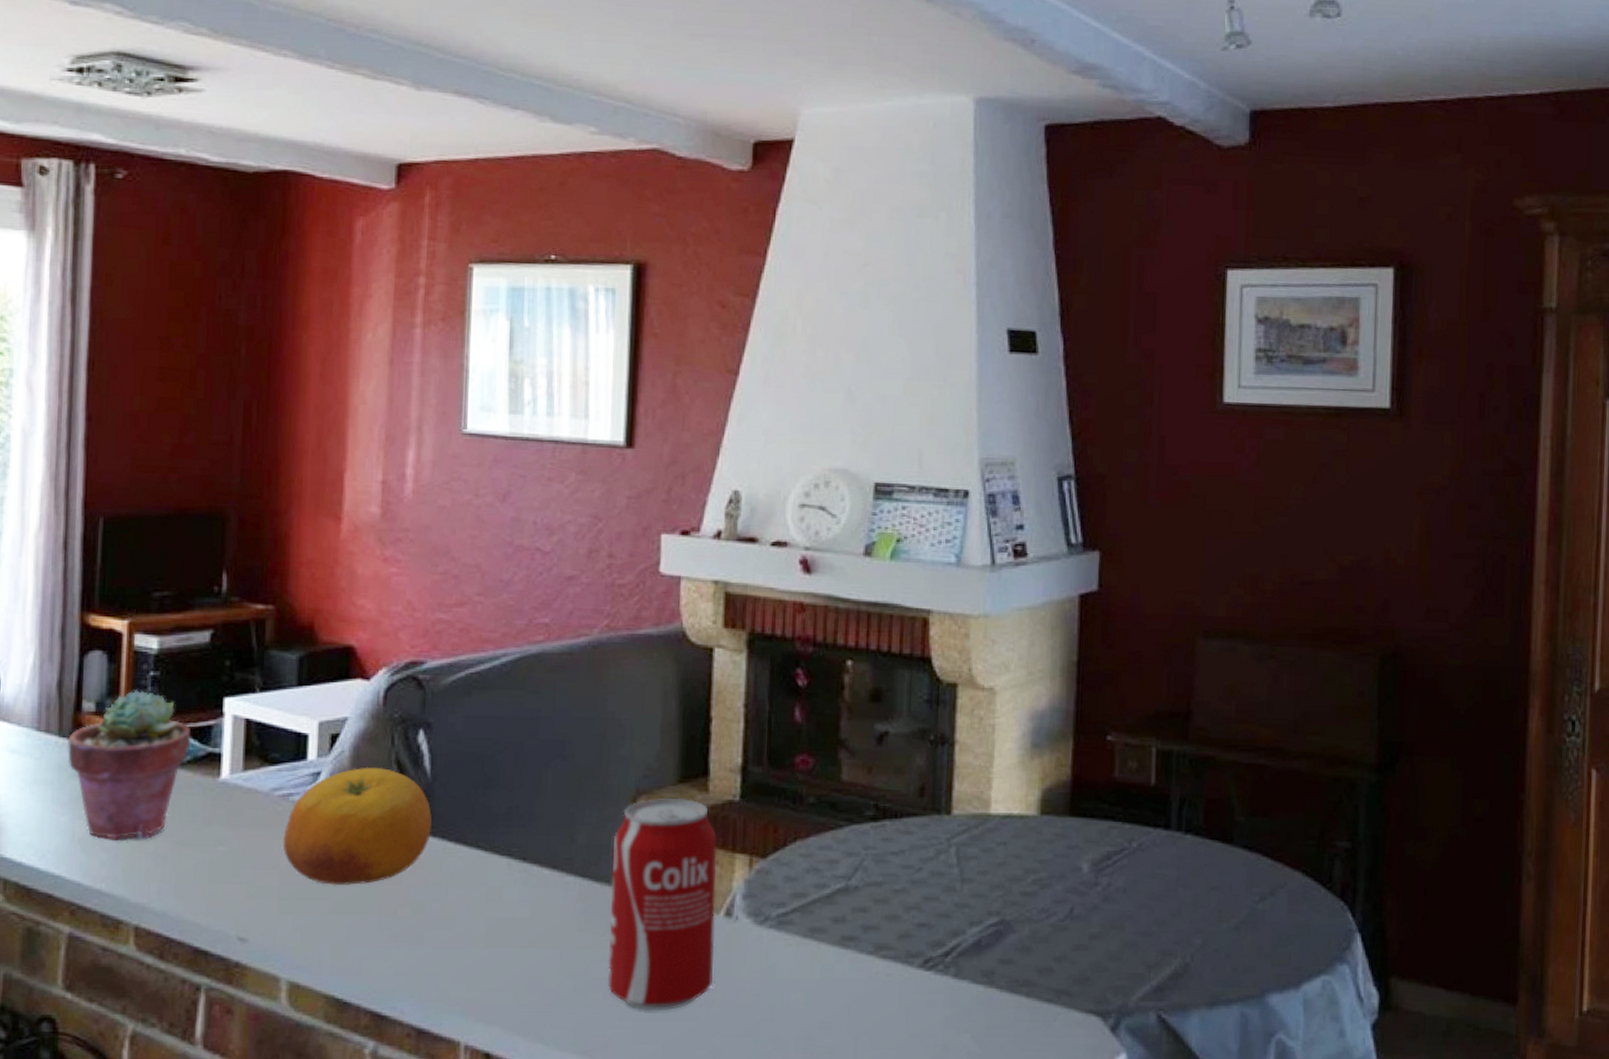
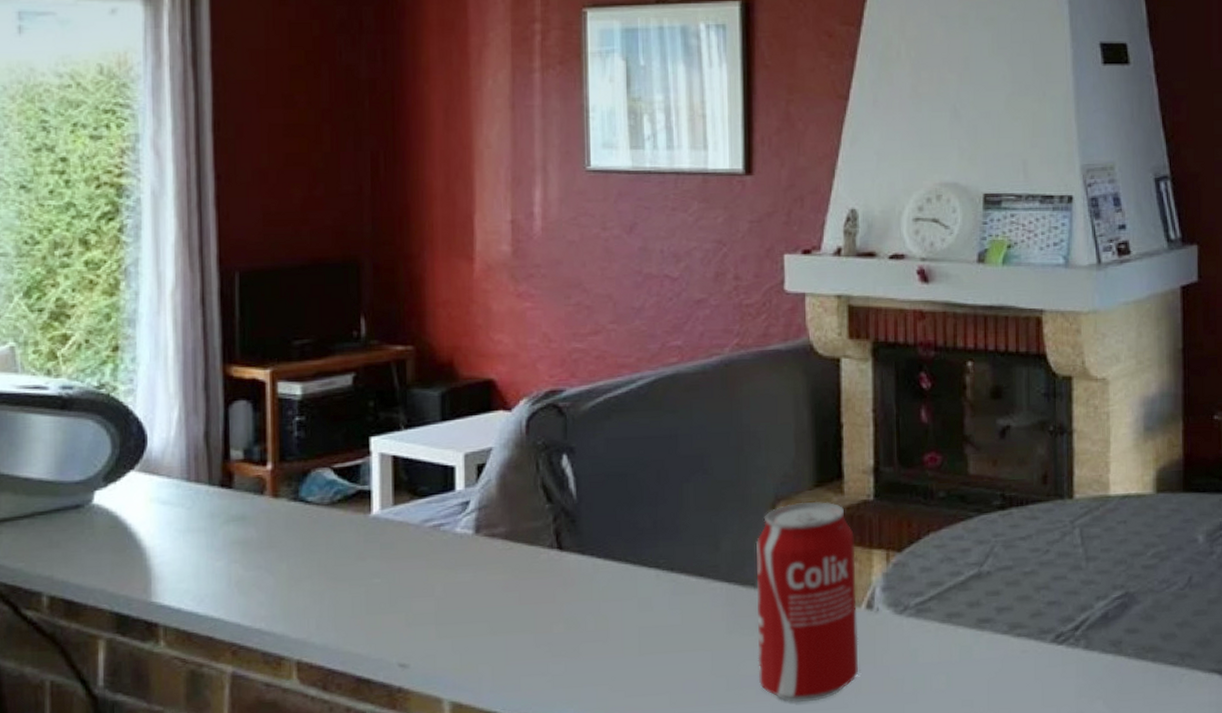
potted succulent: present [67,690,191,842] -> none [219,435,340,582]
fruit: present [282,767,432,886] -> none [436,493,580,608]

